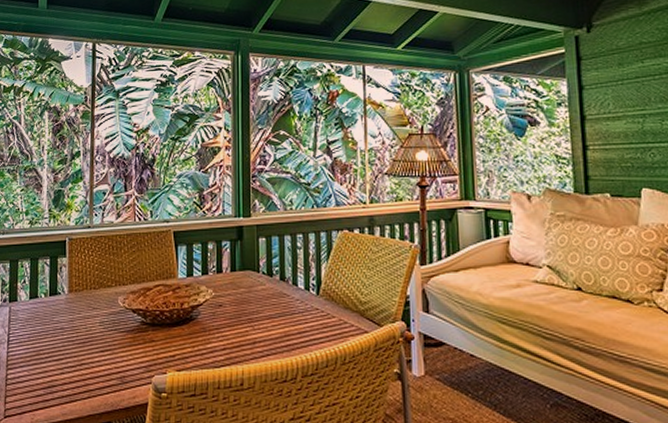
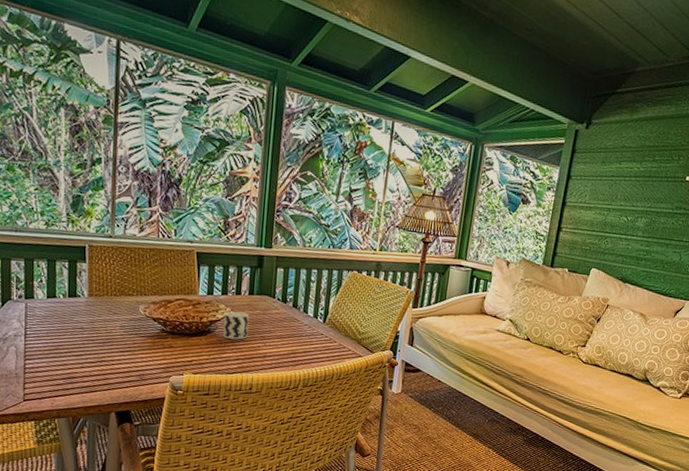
cup: none [206,292,233,325] -> present [222,311,249,340]

